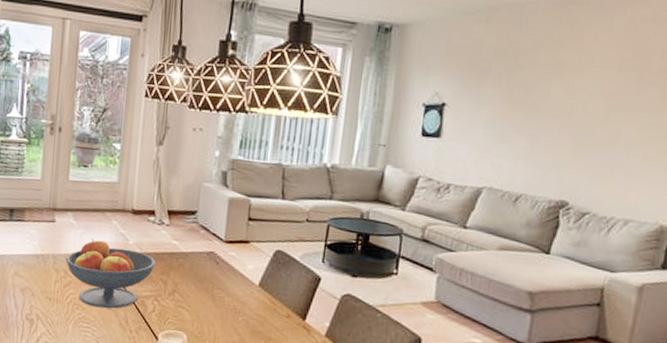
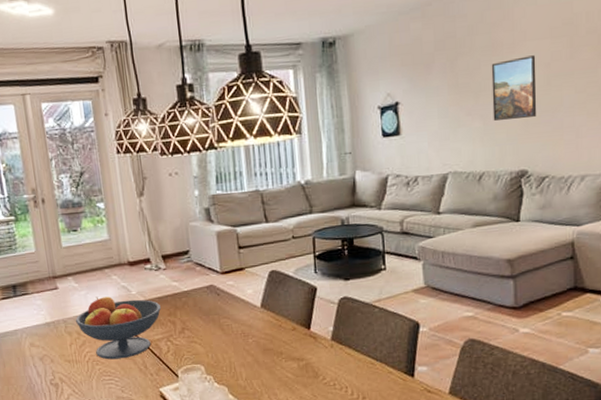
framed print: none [541,82,600,148] -> present [491,55,537,121]

